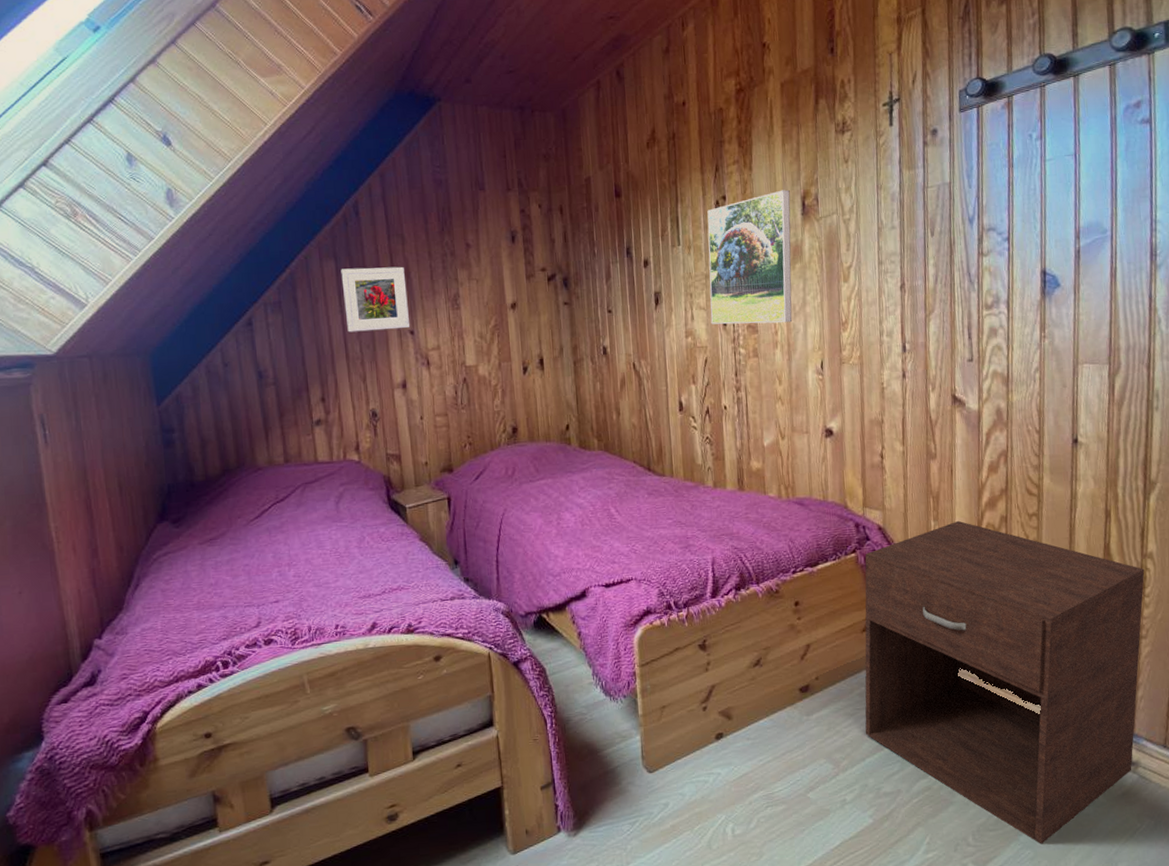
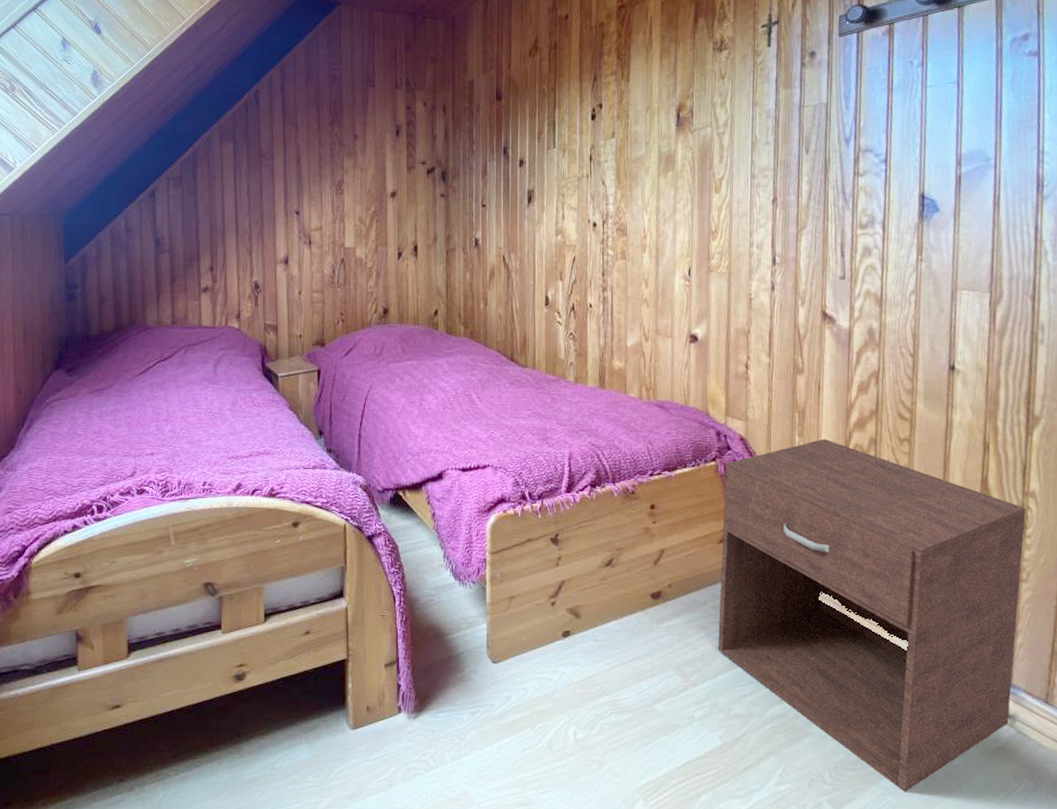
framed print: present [341,266,411,333] -> none [238,151,297,209]
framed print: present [707,189,793,325] -> none [581,101,666,228]

